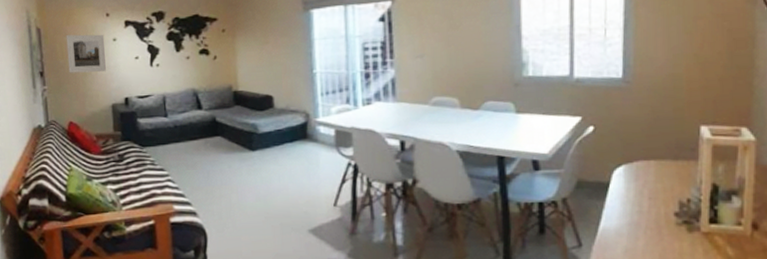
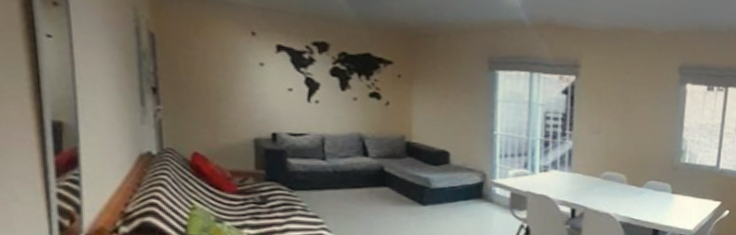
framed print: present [66,34,106,73] -> none [192,48,249,100]

